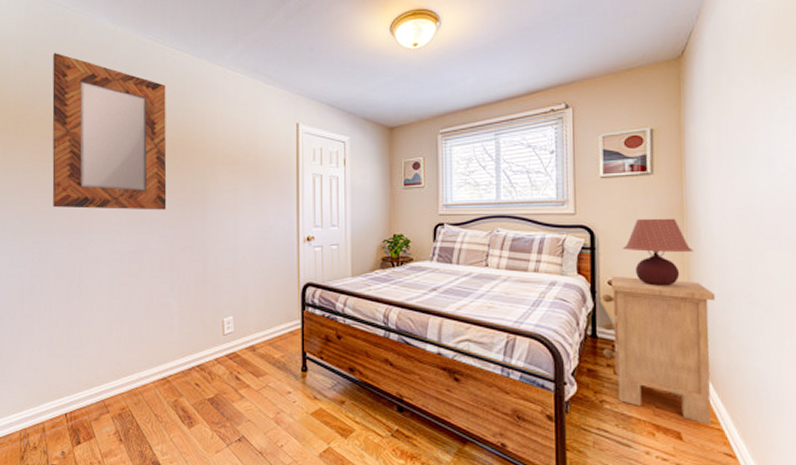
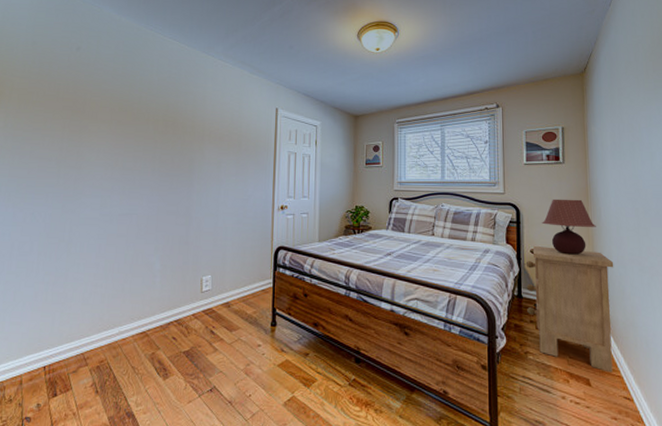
home mirror: present [52,53,167,210] -> none [49,36,163,178]

